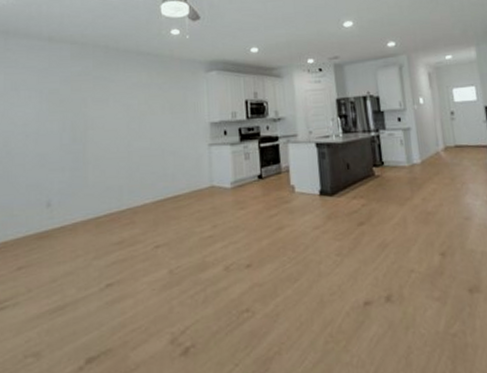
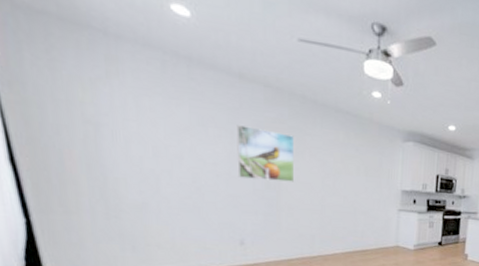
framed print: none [45,83,101,135] -> present [236,125,295,182]

